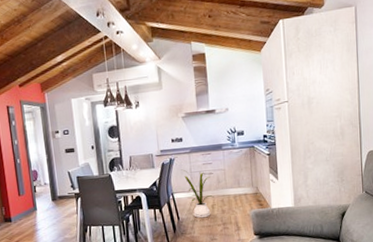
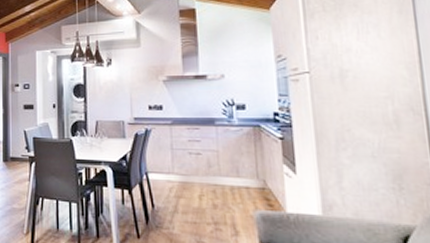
house plant: present [181,169,214,218] -> none [159,144,203,211]

